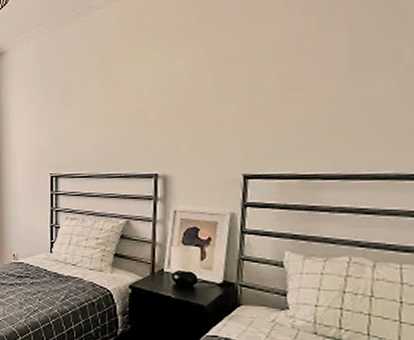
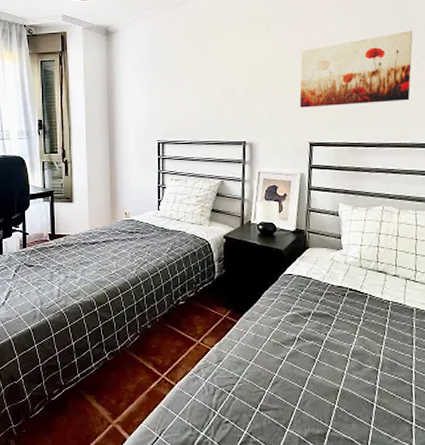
wall art: none [230,23,401,132] -> present [299,31,413,108]

